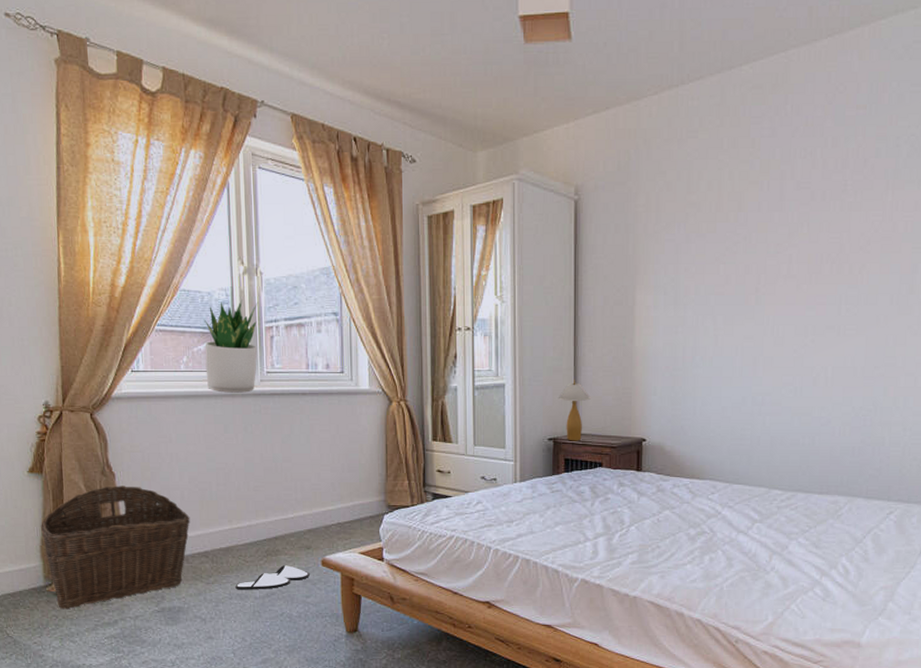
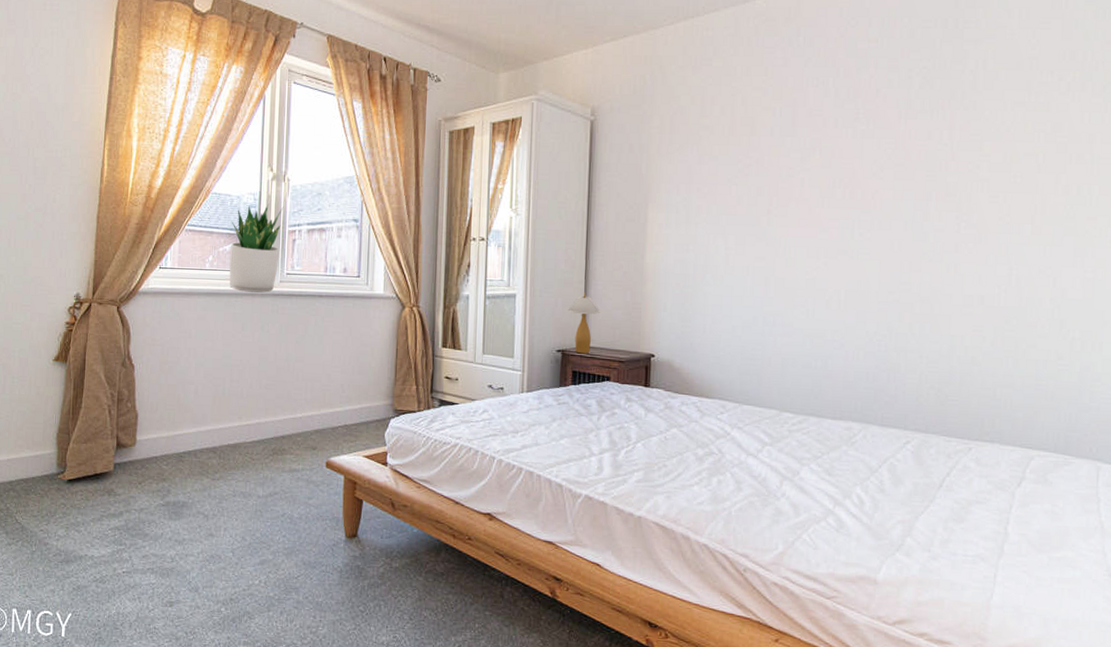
wicker basket: present [41,486,190,610] -> none [59,377,202,499]
slippers: present [235,565,310,589] -> none [240,465,313,488]

